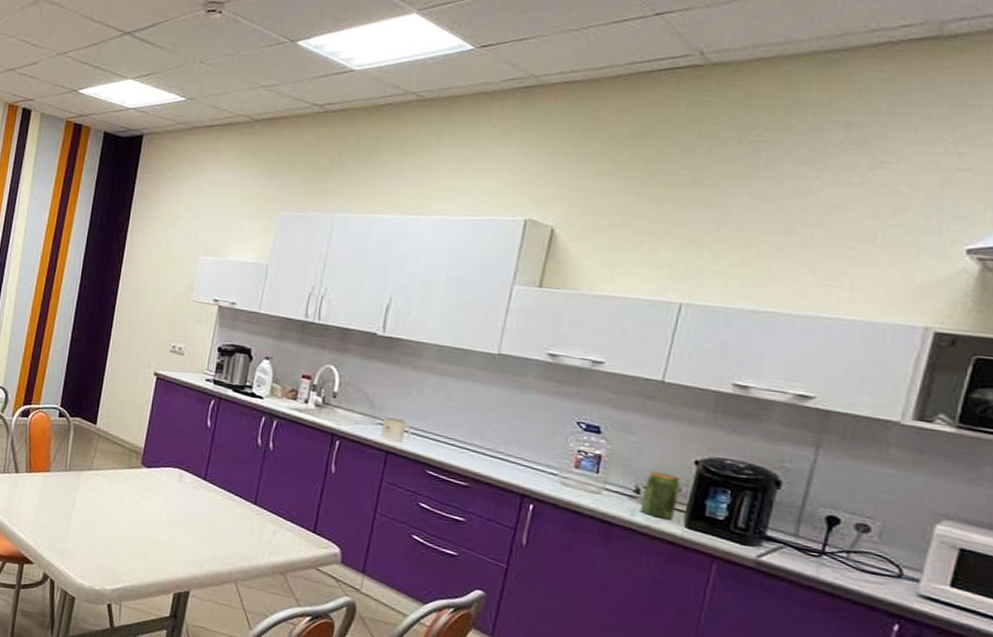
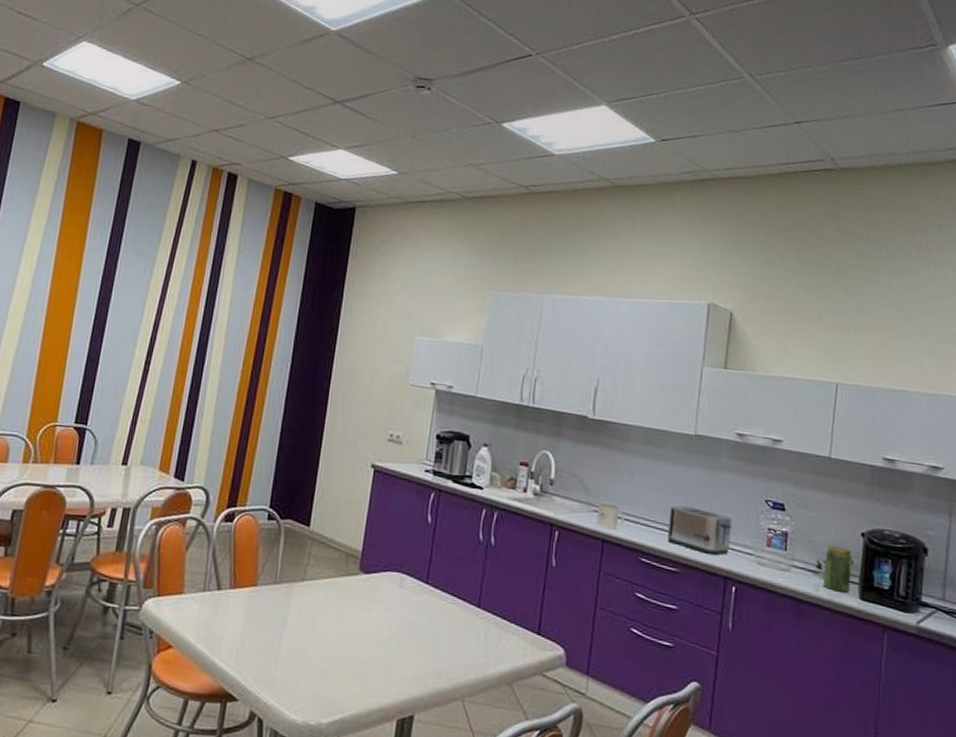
toaster: none [458,422,536,473] -> present [667,505,732,555]

